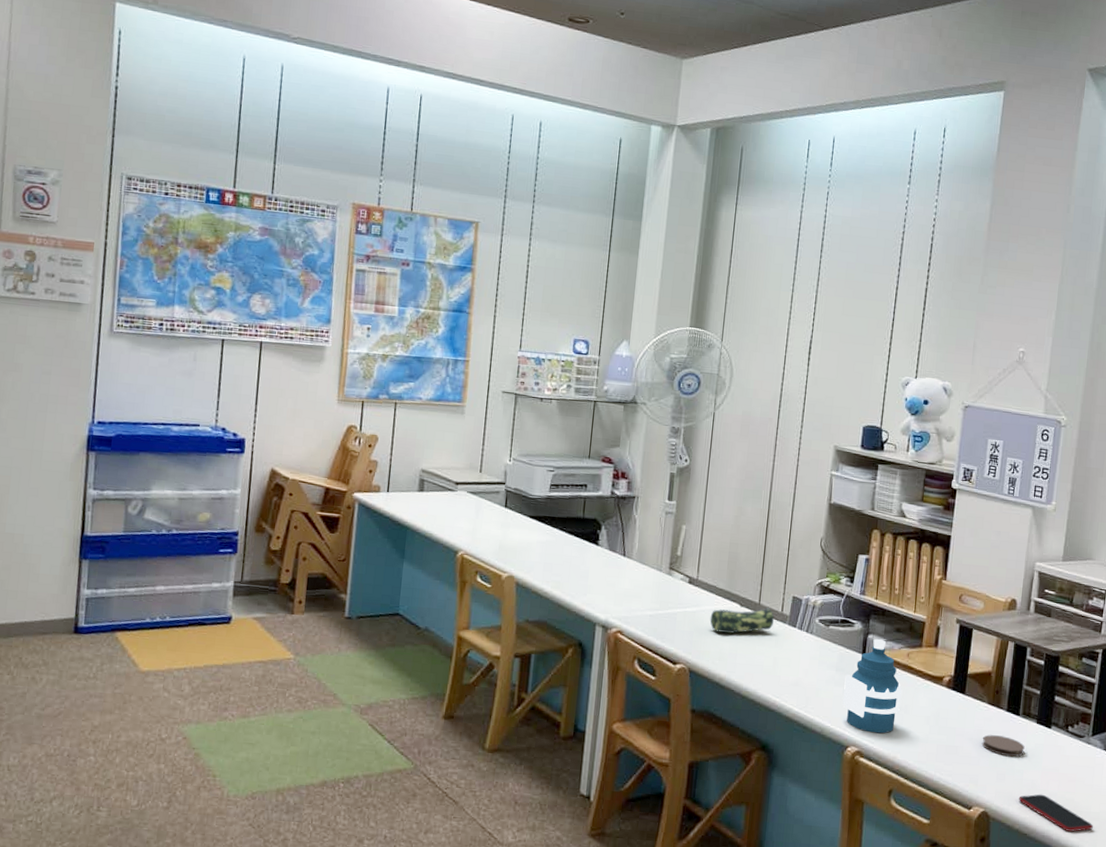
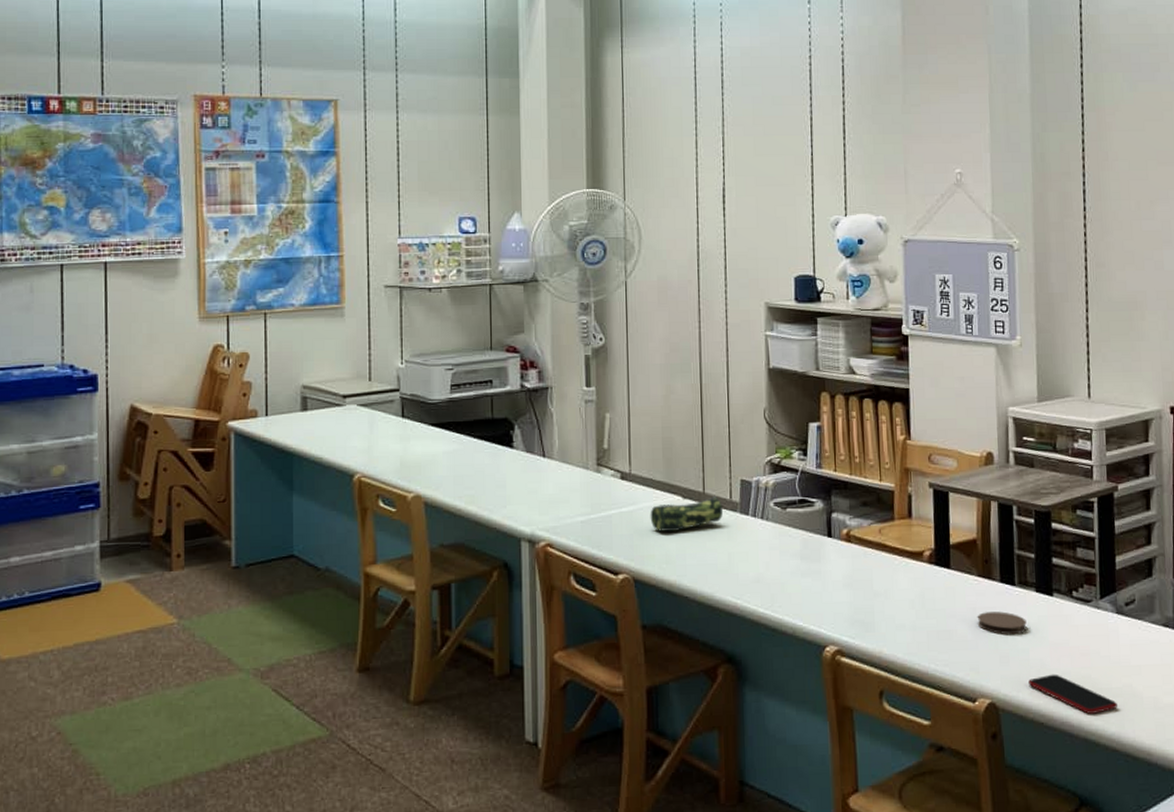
water bottle: present [842,638,903,734] -> none [812,516,879,627]

